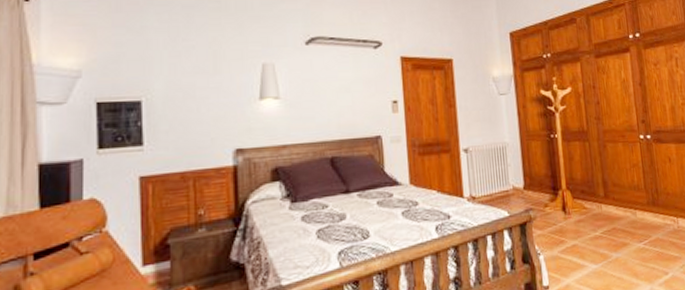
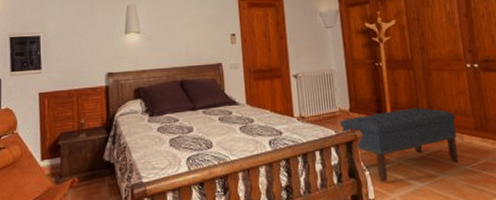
bench: none [513,182,632,266] -> present [340,107,459,182]

